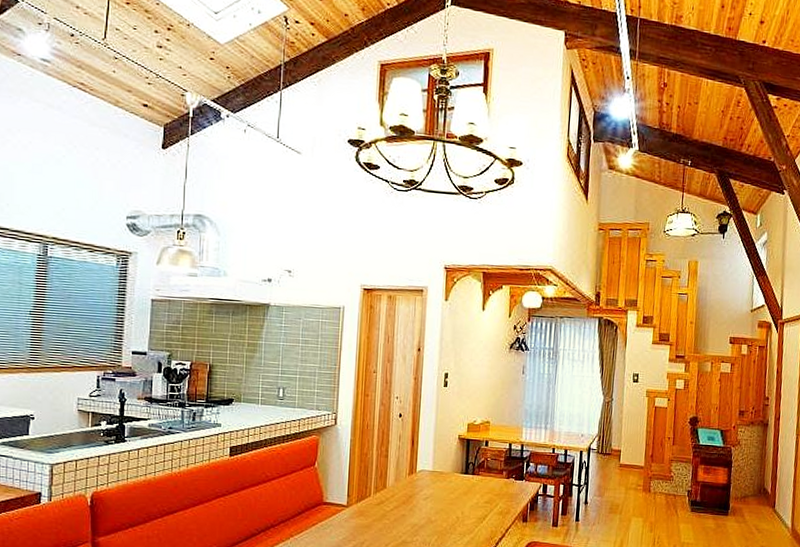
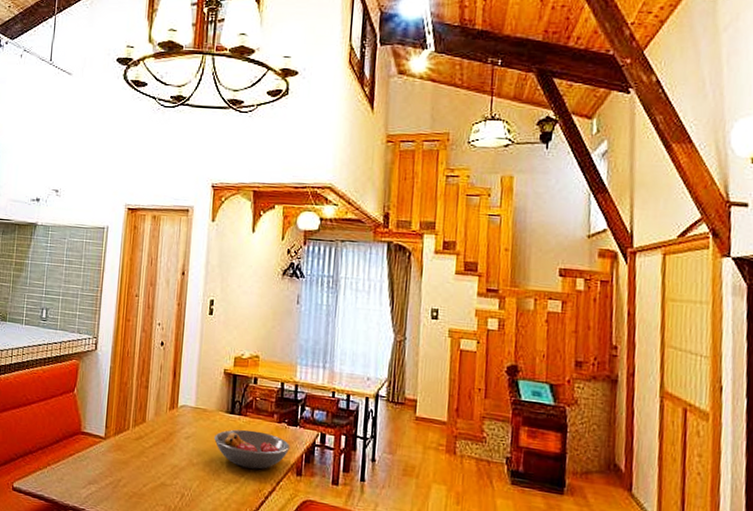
fruit bowl: none [451,487,518,520] -> present [214,429,291,469]

